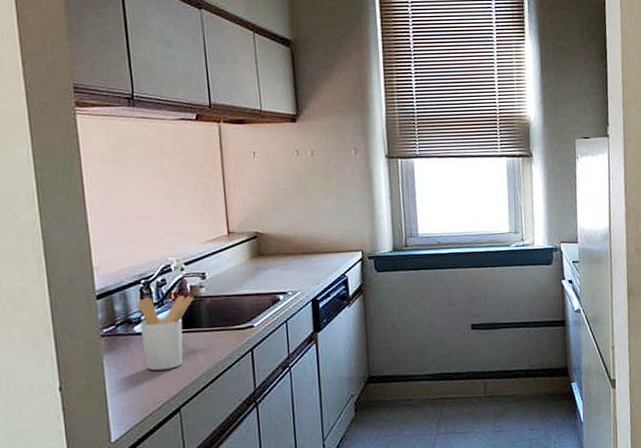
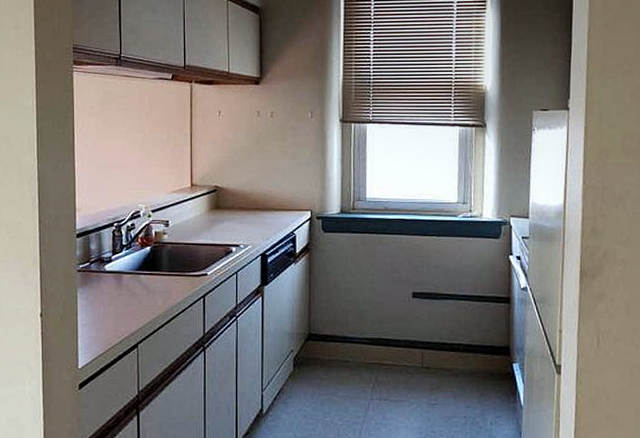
utensil holder: present [138,295,195,371] -> none [110,239,158,307]

